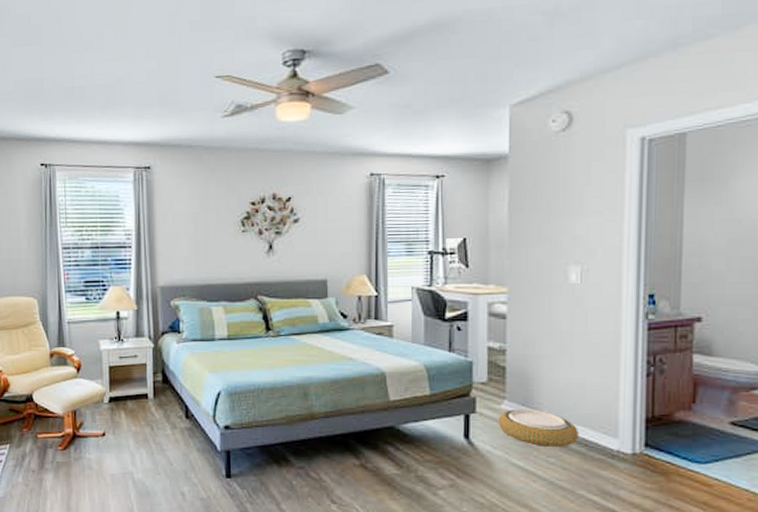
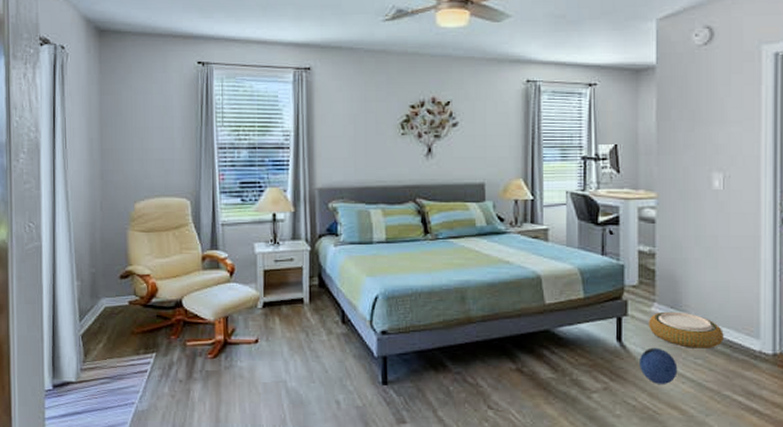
ball: none [488,445,529,482] -> present [640,347,678,384]

